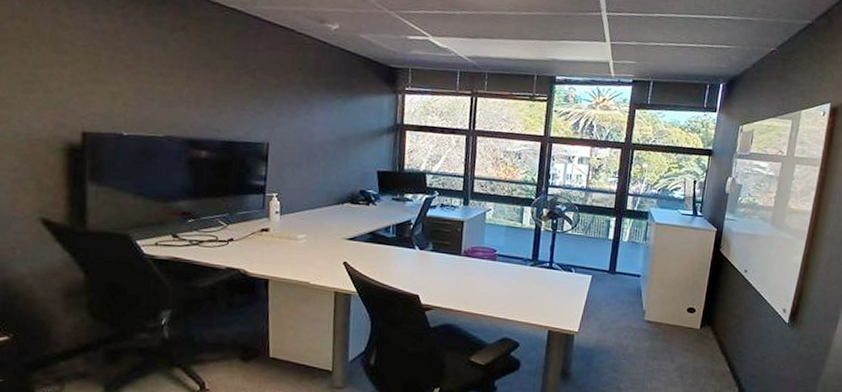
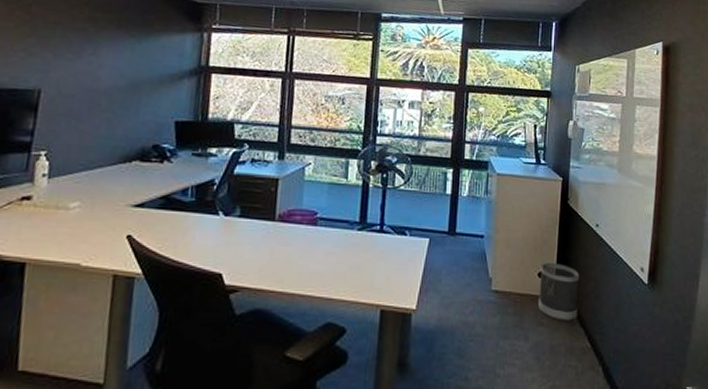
wastebasket: none [685,300,726,349] -> present [538,262,580,321]

